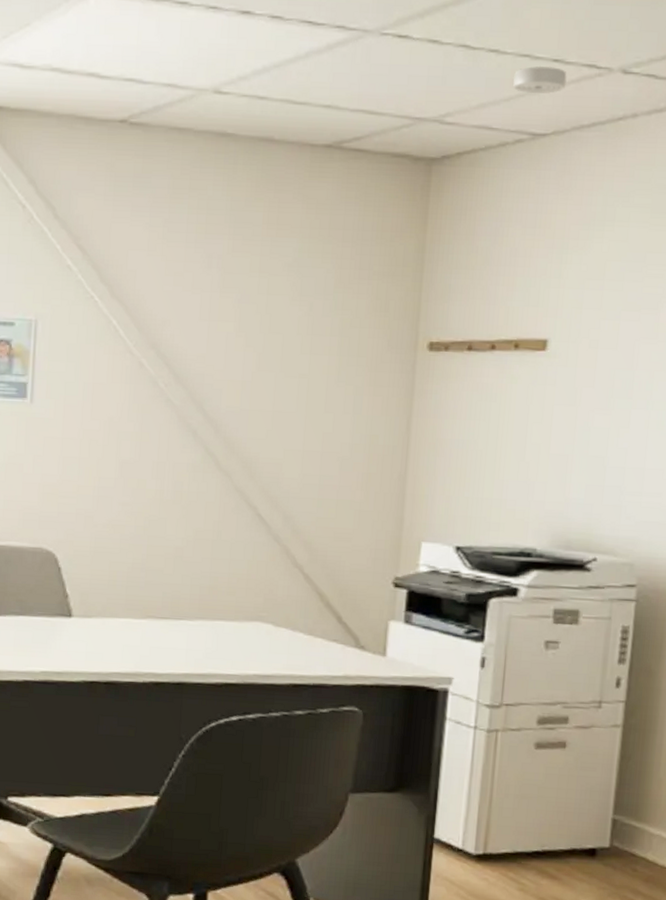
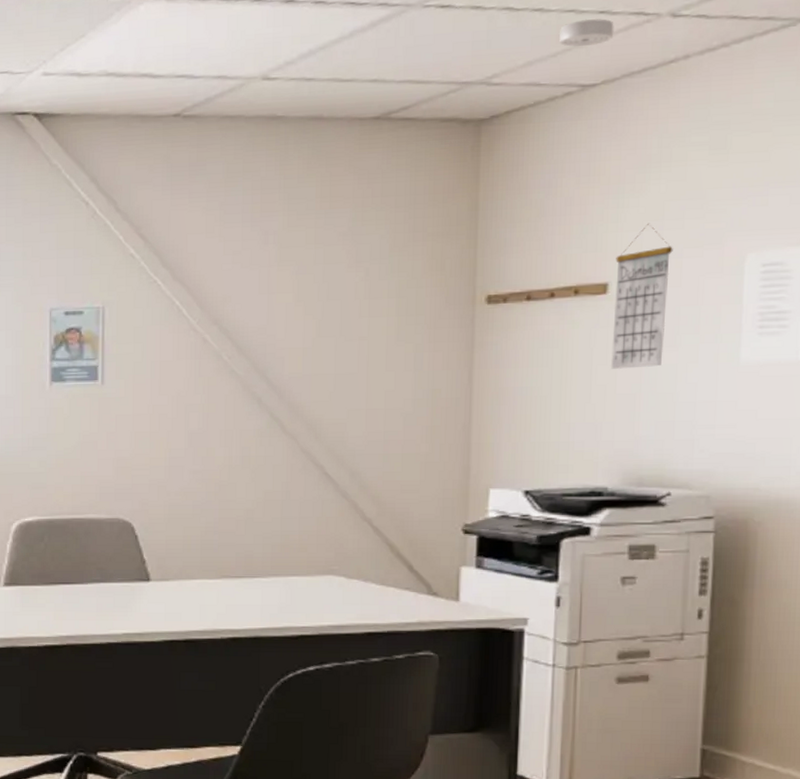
calendar: none [546,281,612,429] -> present [610,223,673,369]

